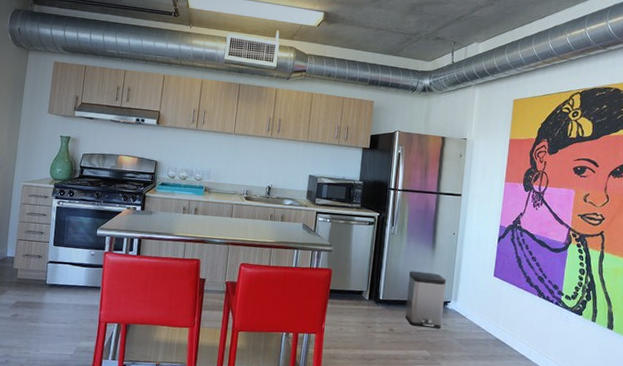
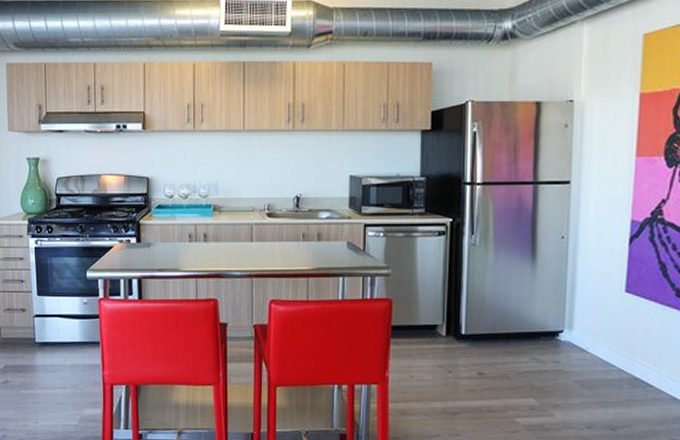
pedal bin: present [405,271,446,329] -> none [499,293,555,369]

